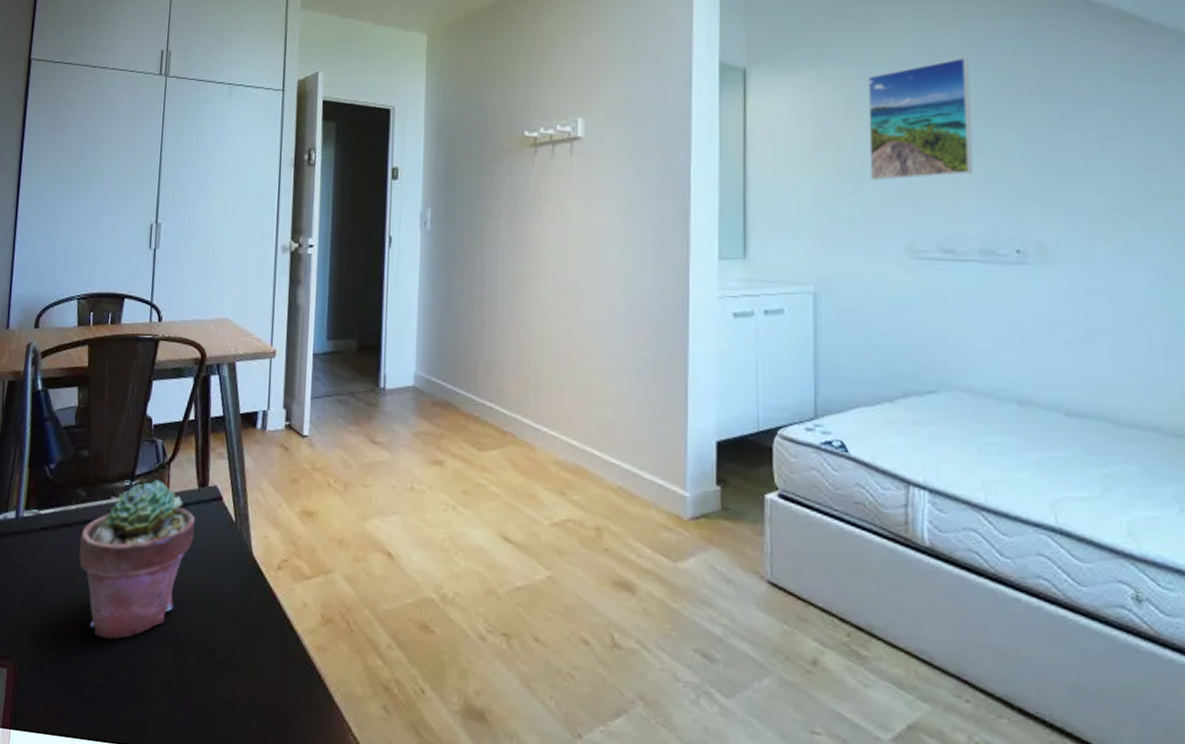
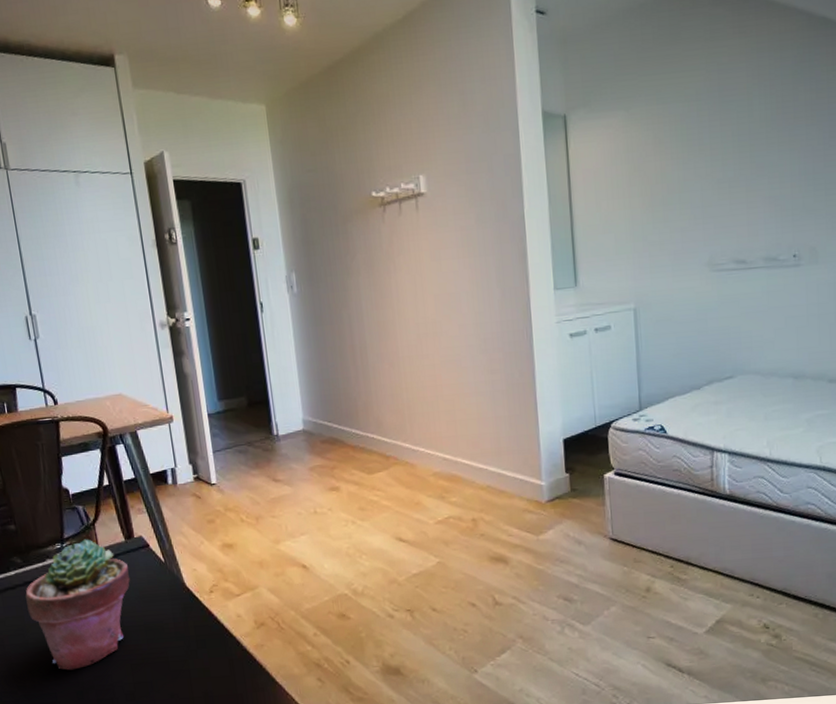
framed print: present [868,57,974,181] -> none [671,89,760,208]

